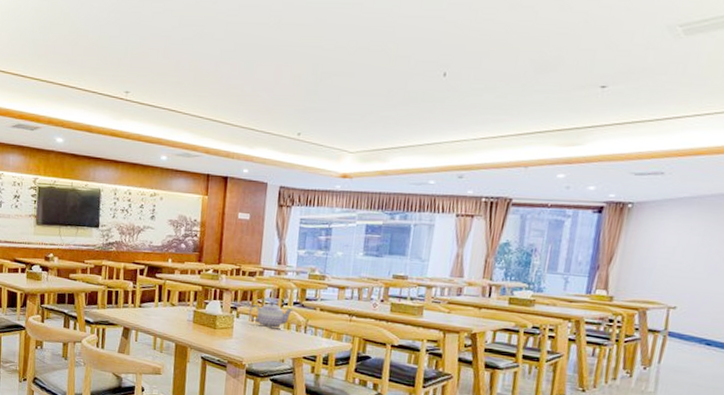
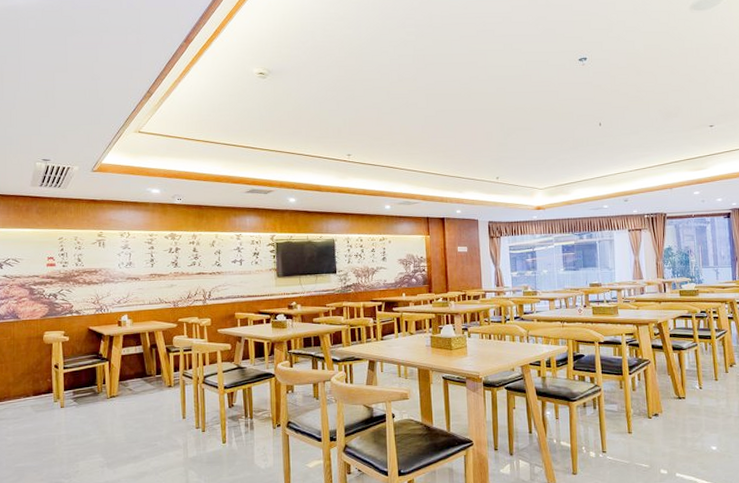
teapot: present [248,300,294,329] -> none [478,318,515,343]

